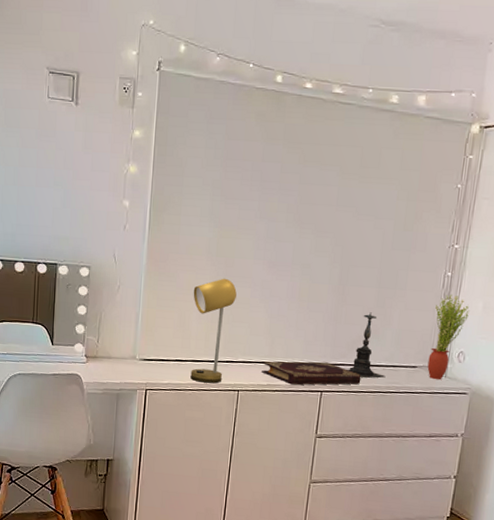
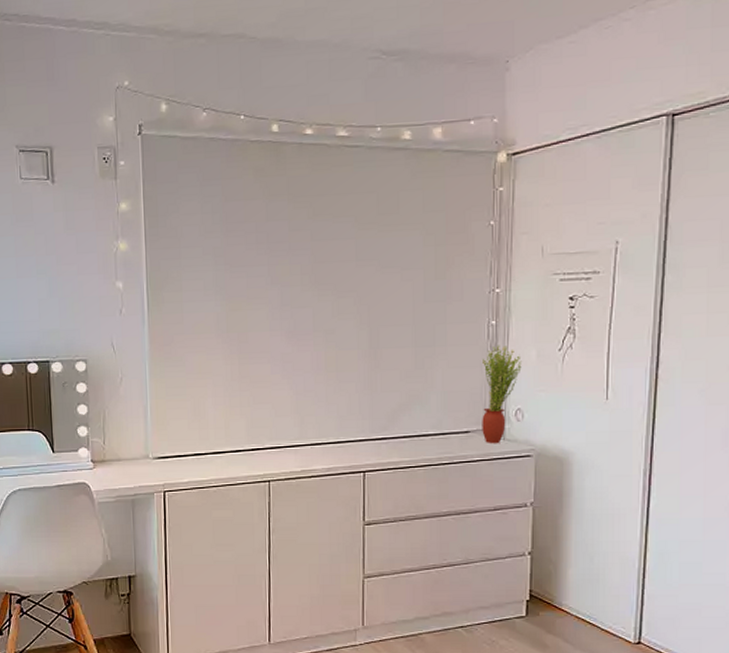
desk lamp: present [190,278,237,384] -> none [205,356,255,477]
book: present [262,361,361,385] -> none [293,438,408,468]
candle holder: present [346,312,385,378] -> none [390,375,434,452]

